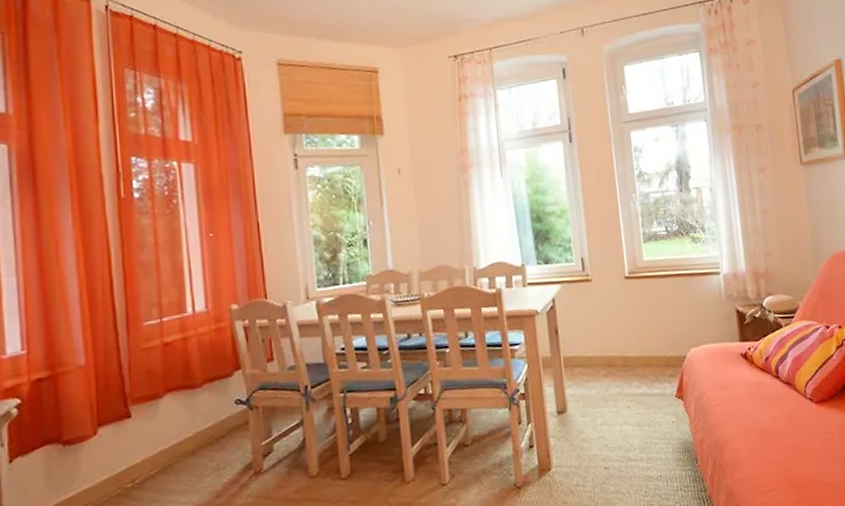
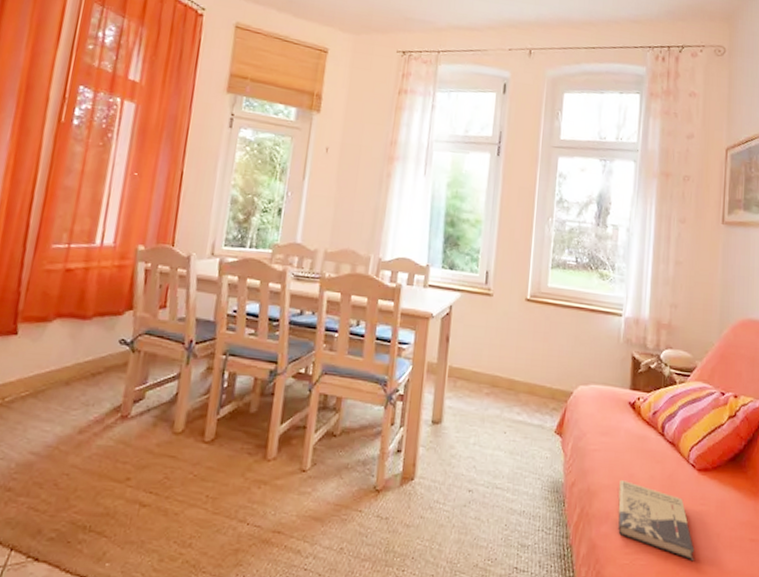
book: none [745,427,826,487] -> present [618,480,695,562]

